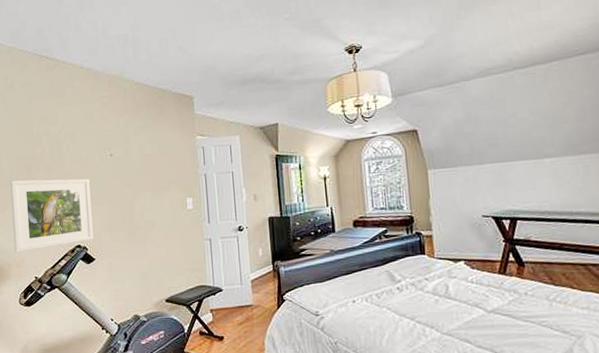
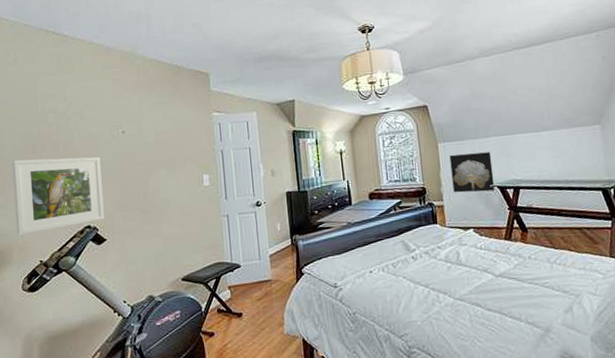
wall art: none [440,179,490,223] -> present [449,152,495,193]

